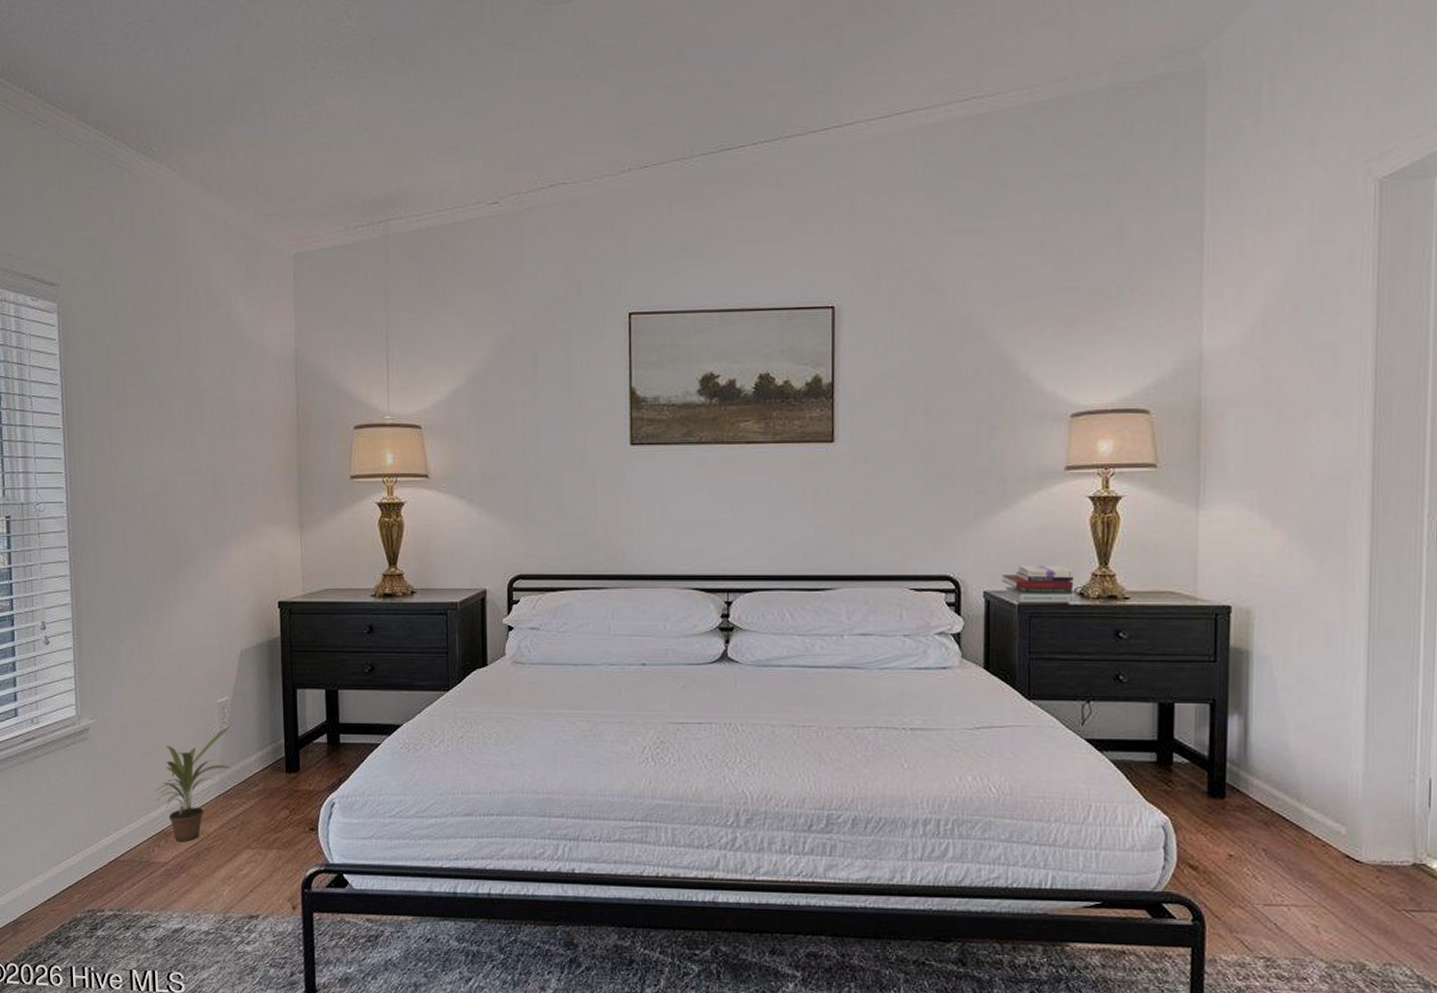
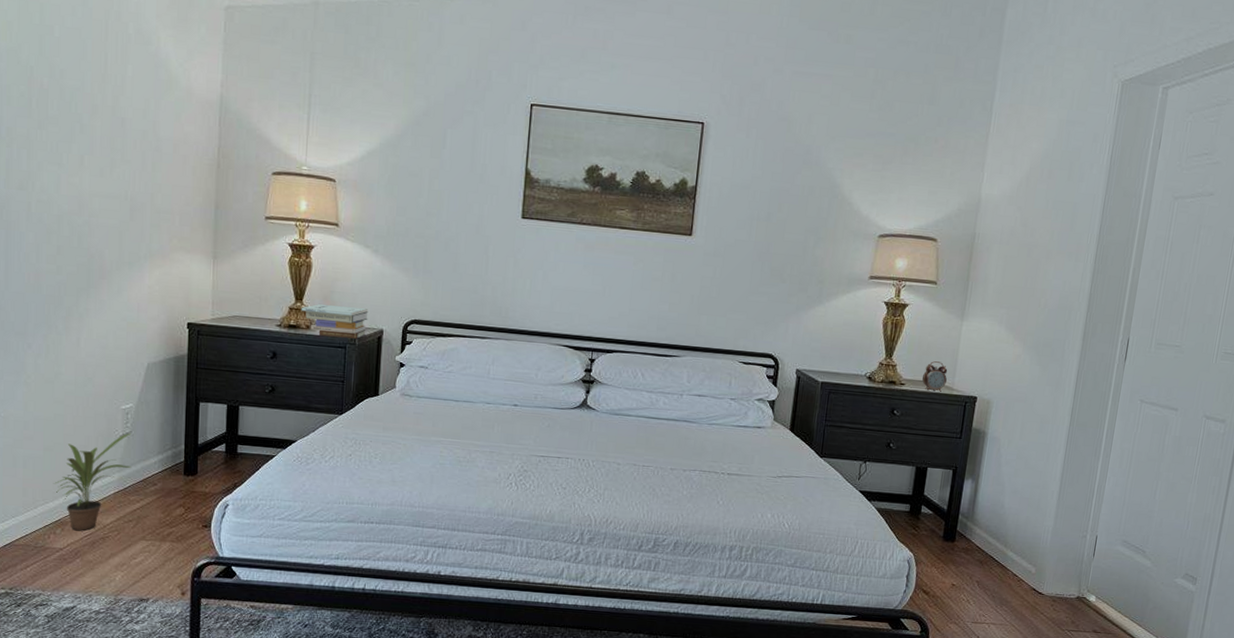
books: none [395,566,469,604] -> present [301,303,369,339]
books: present [1002,564,1075,605] -> none [811,350,866,386]
alarm clock: none [1153,565,1186,604] -> present [922,361,948,392]

